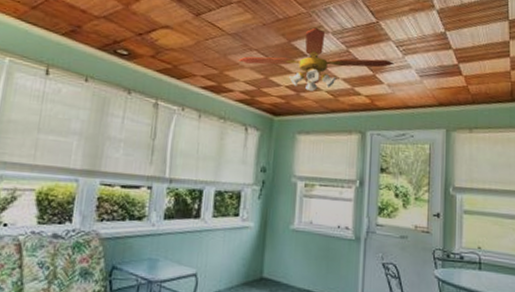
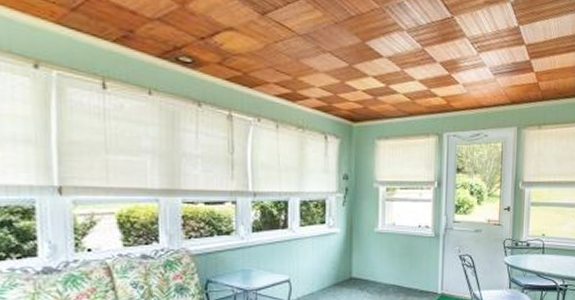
ceiling fan: present [238,27,395,92] -> none [312,25,469,96]

